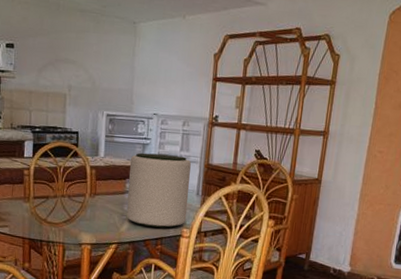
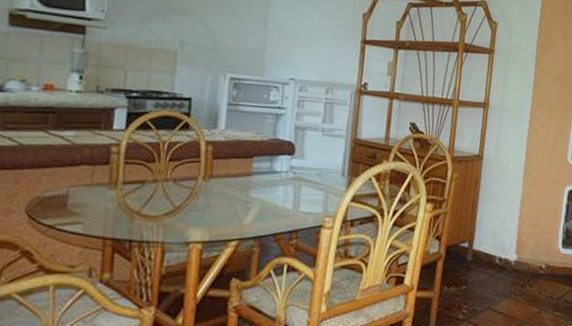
plant pot: present [126,152,191,228] -> none [251,124,335,218]

